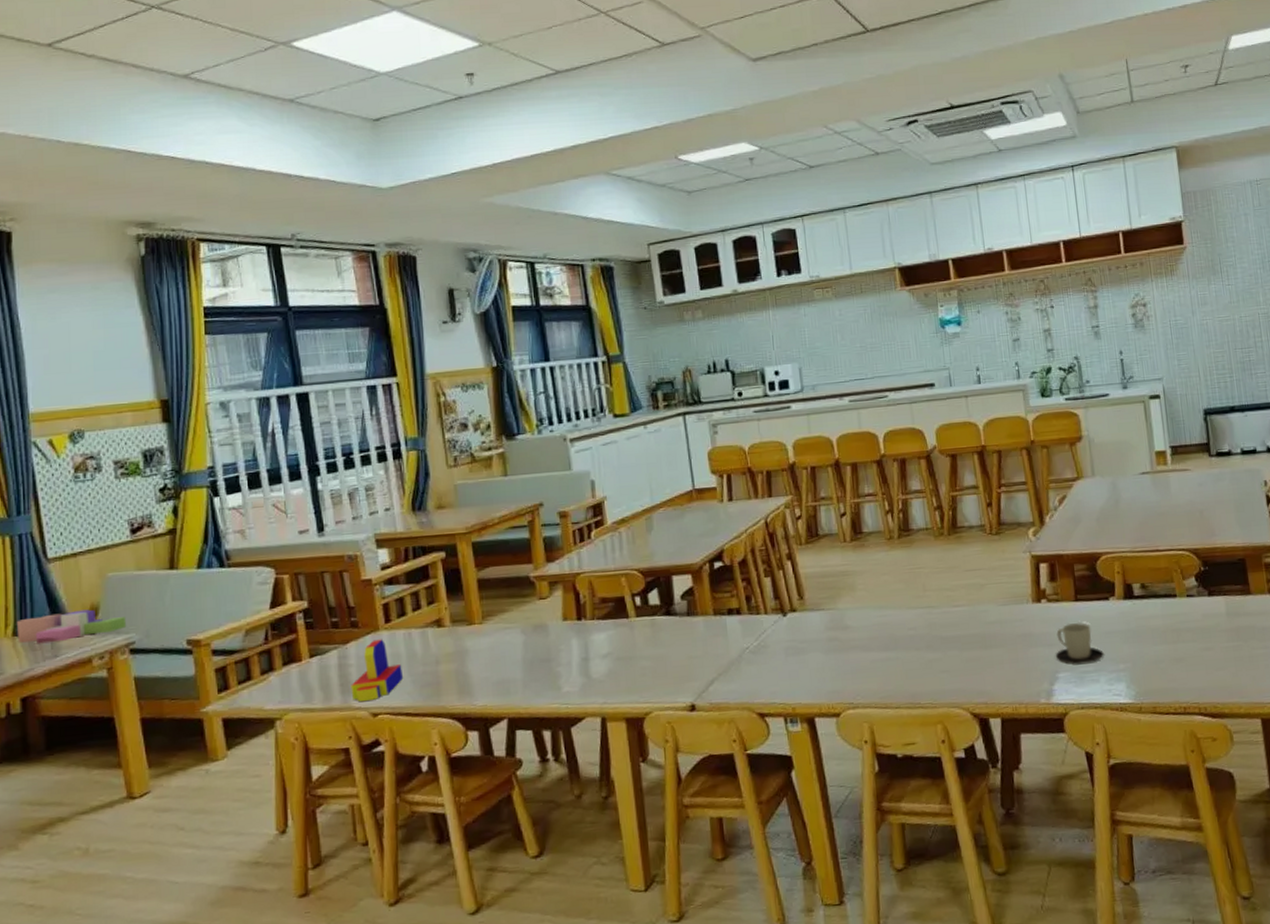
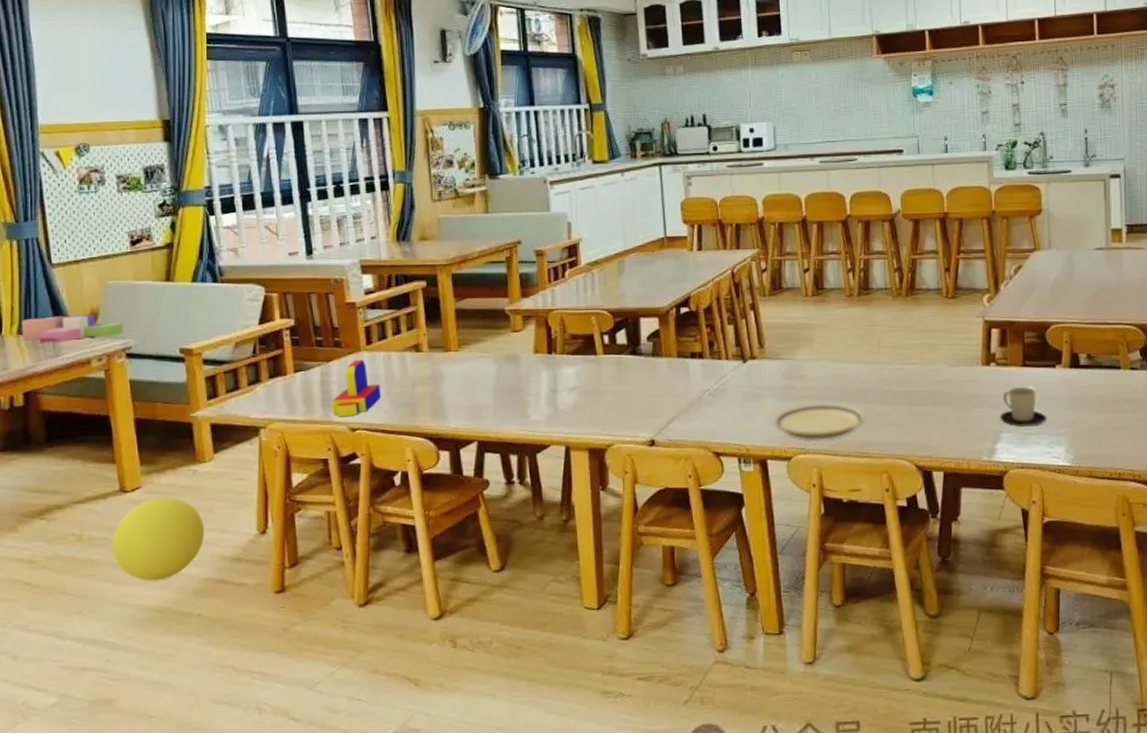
ball: none [120,800,221,894] -> present [111,496,205,581]
plate: none [817,651,915,693] -> present [772,401,865,439]

